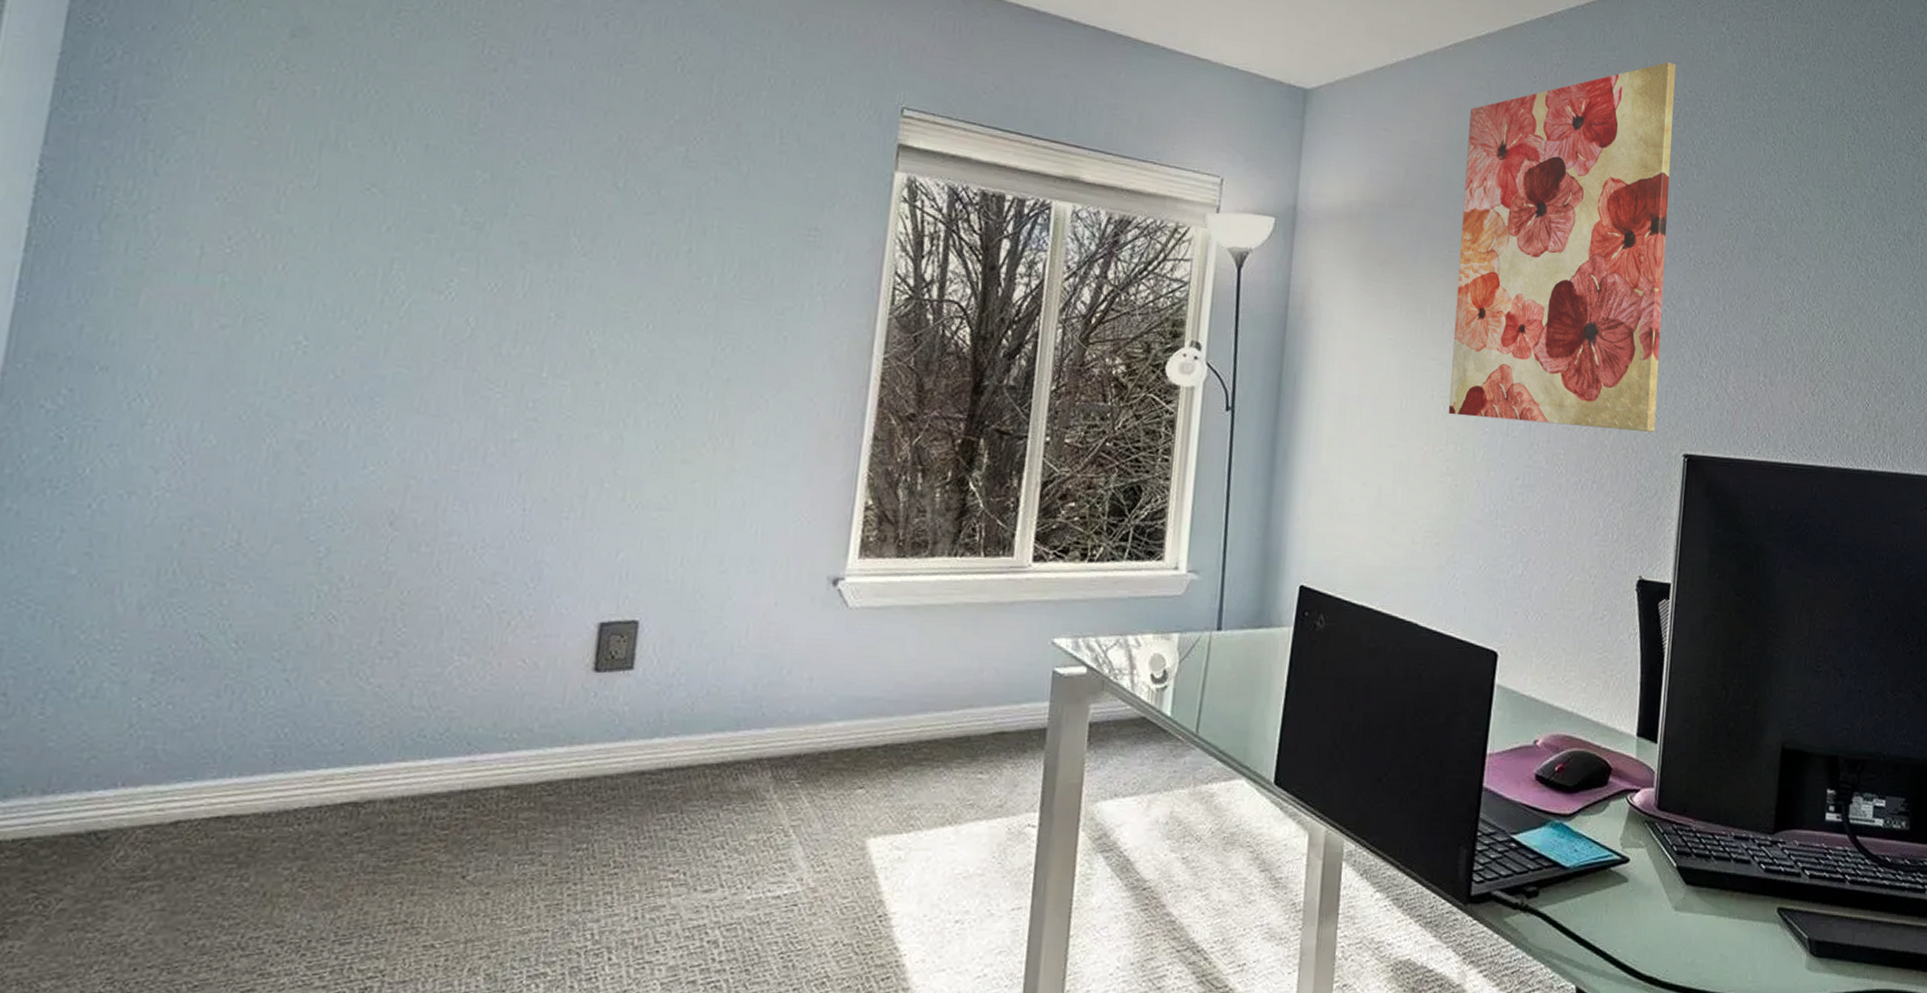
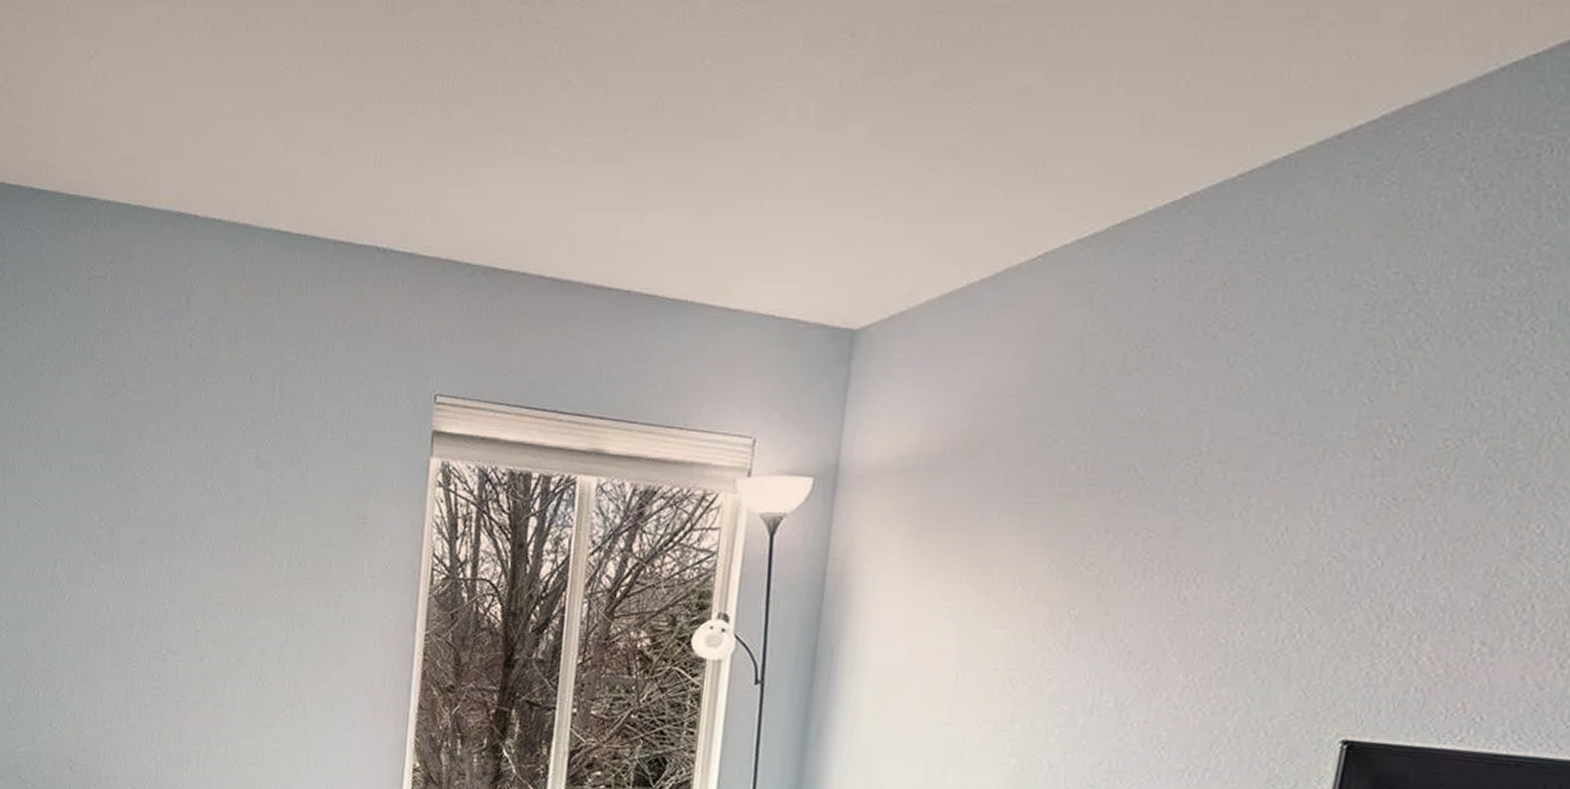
wall art: present [1448,61,1677,432] -> none [1015,236,1377,713]

